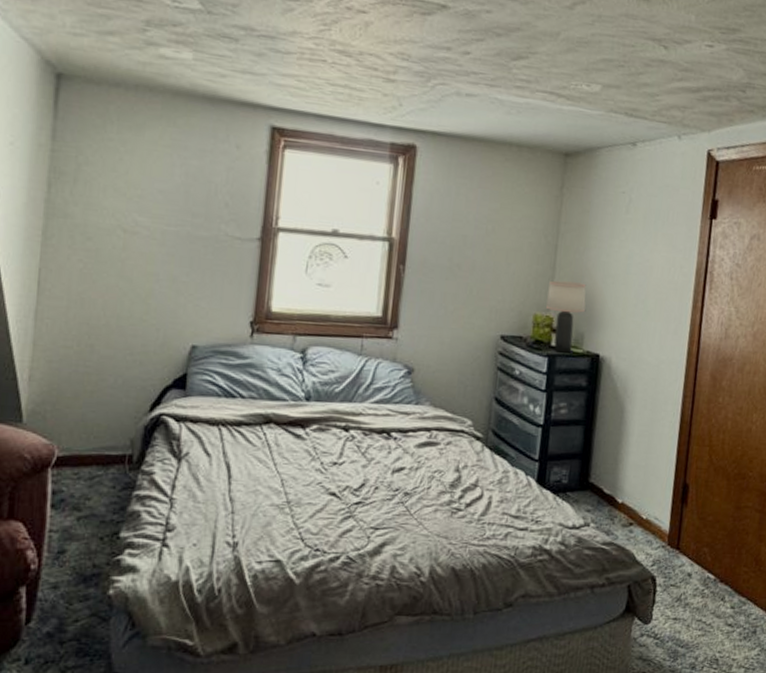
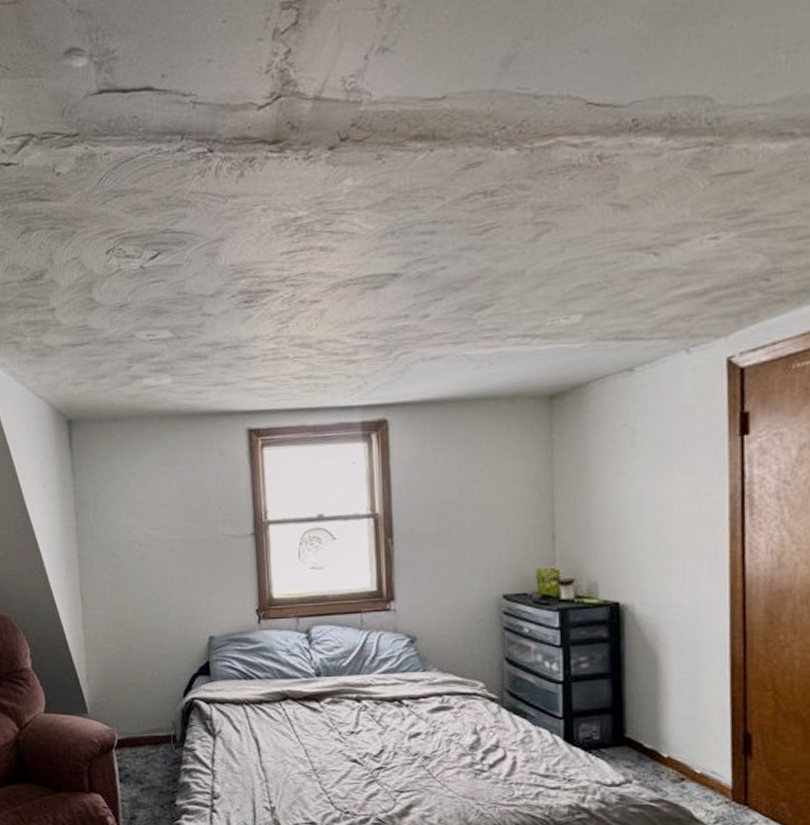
table lamp: present [546,280,586,353] -> none [550,529,597,605]

